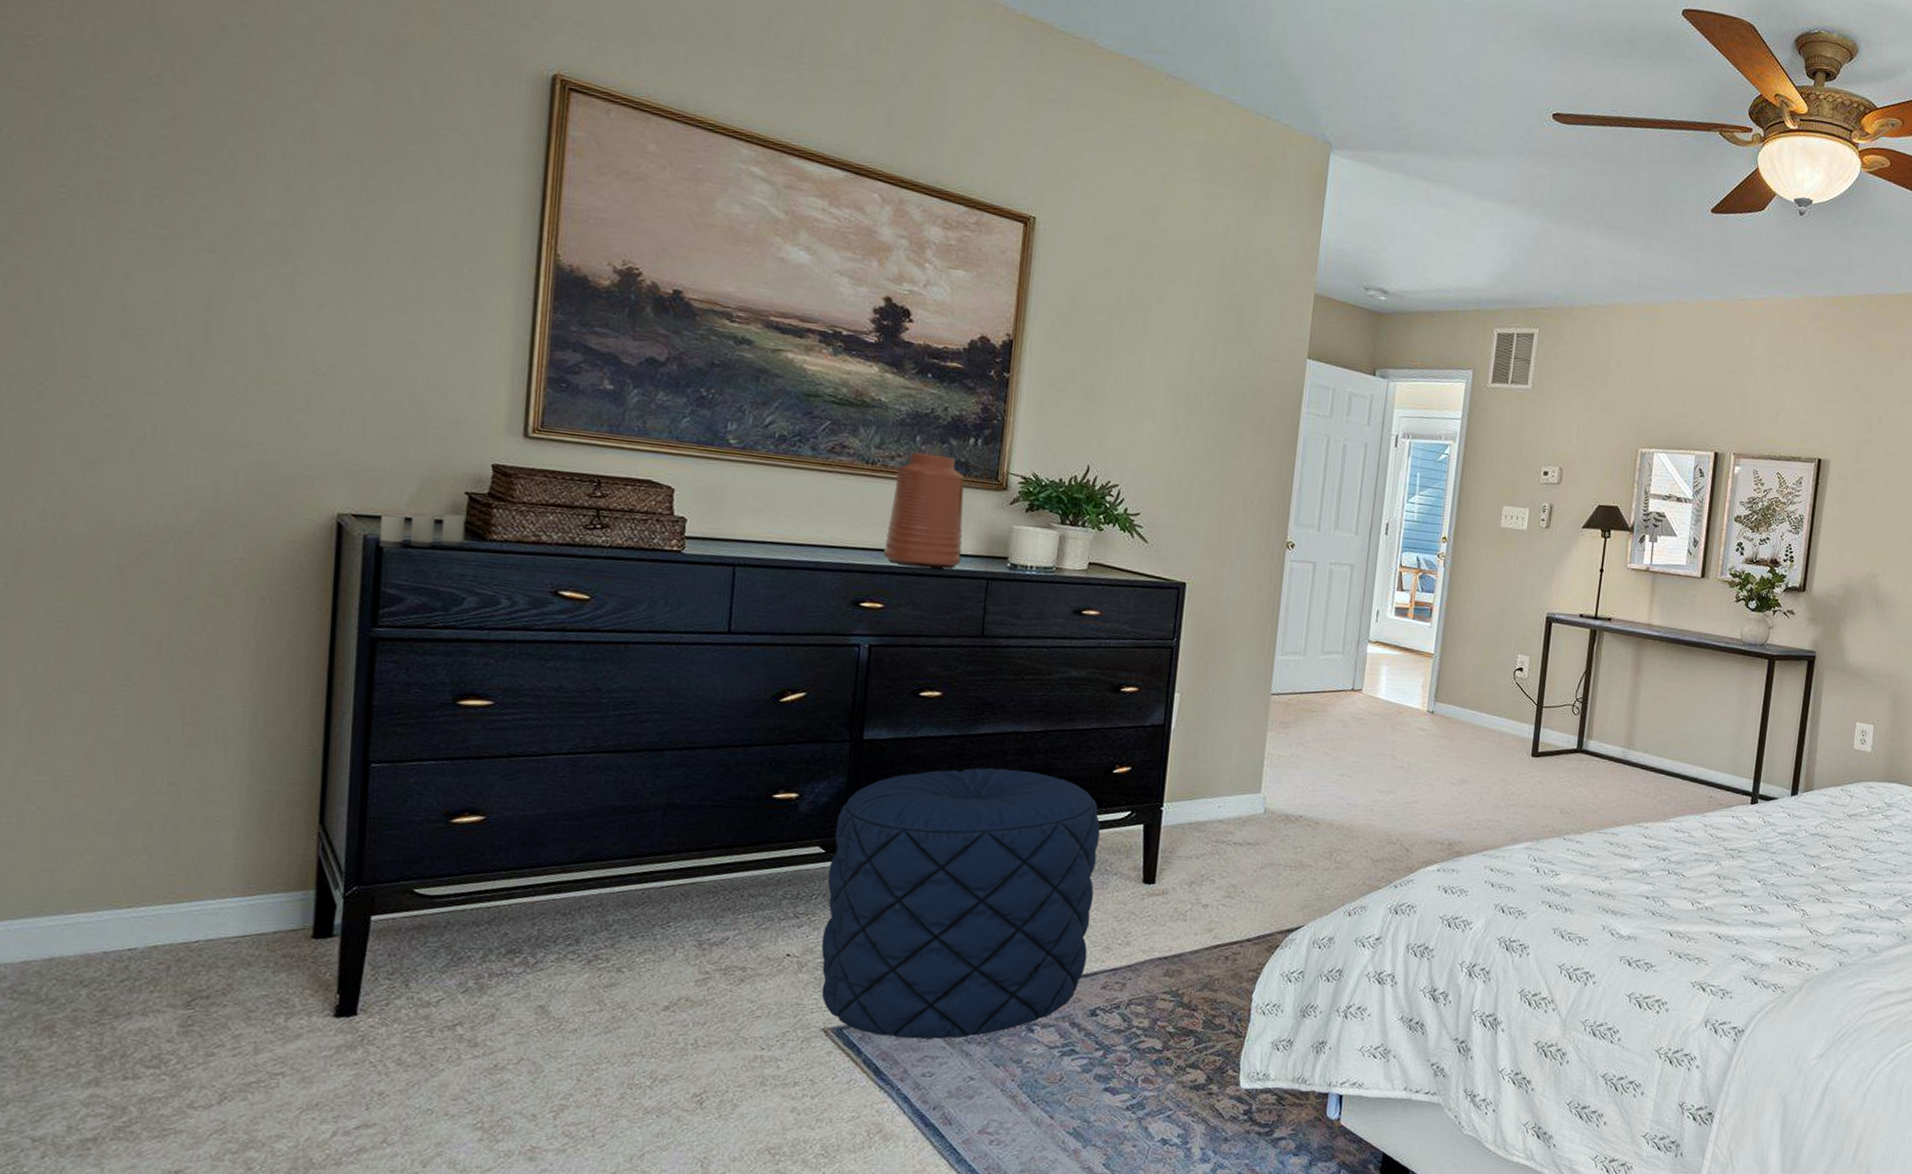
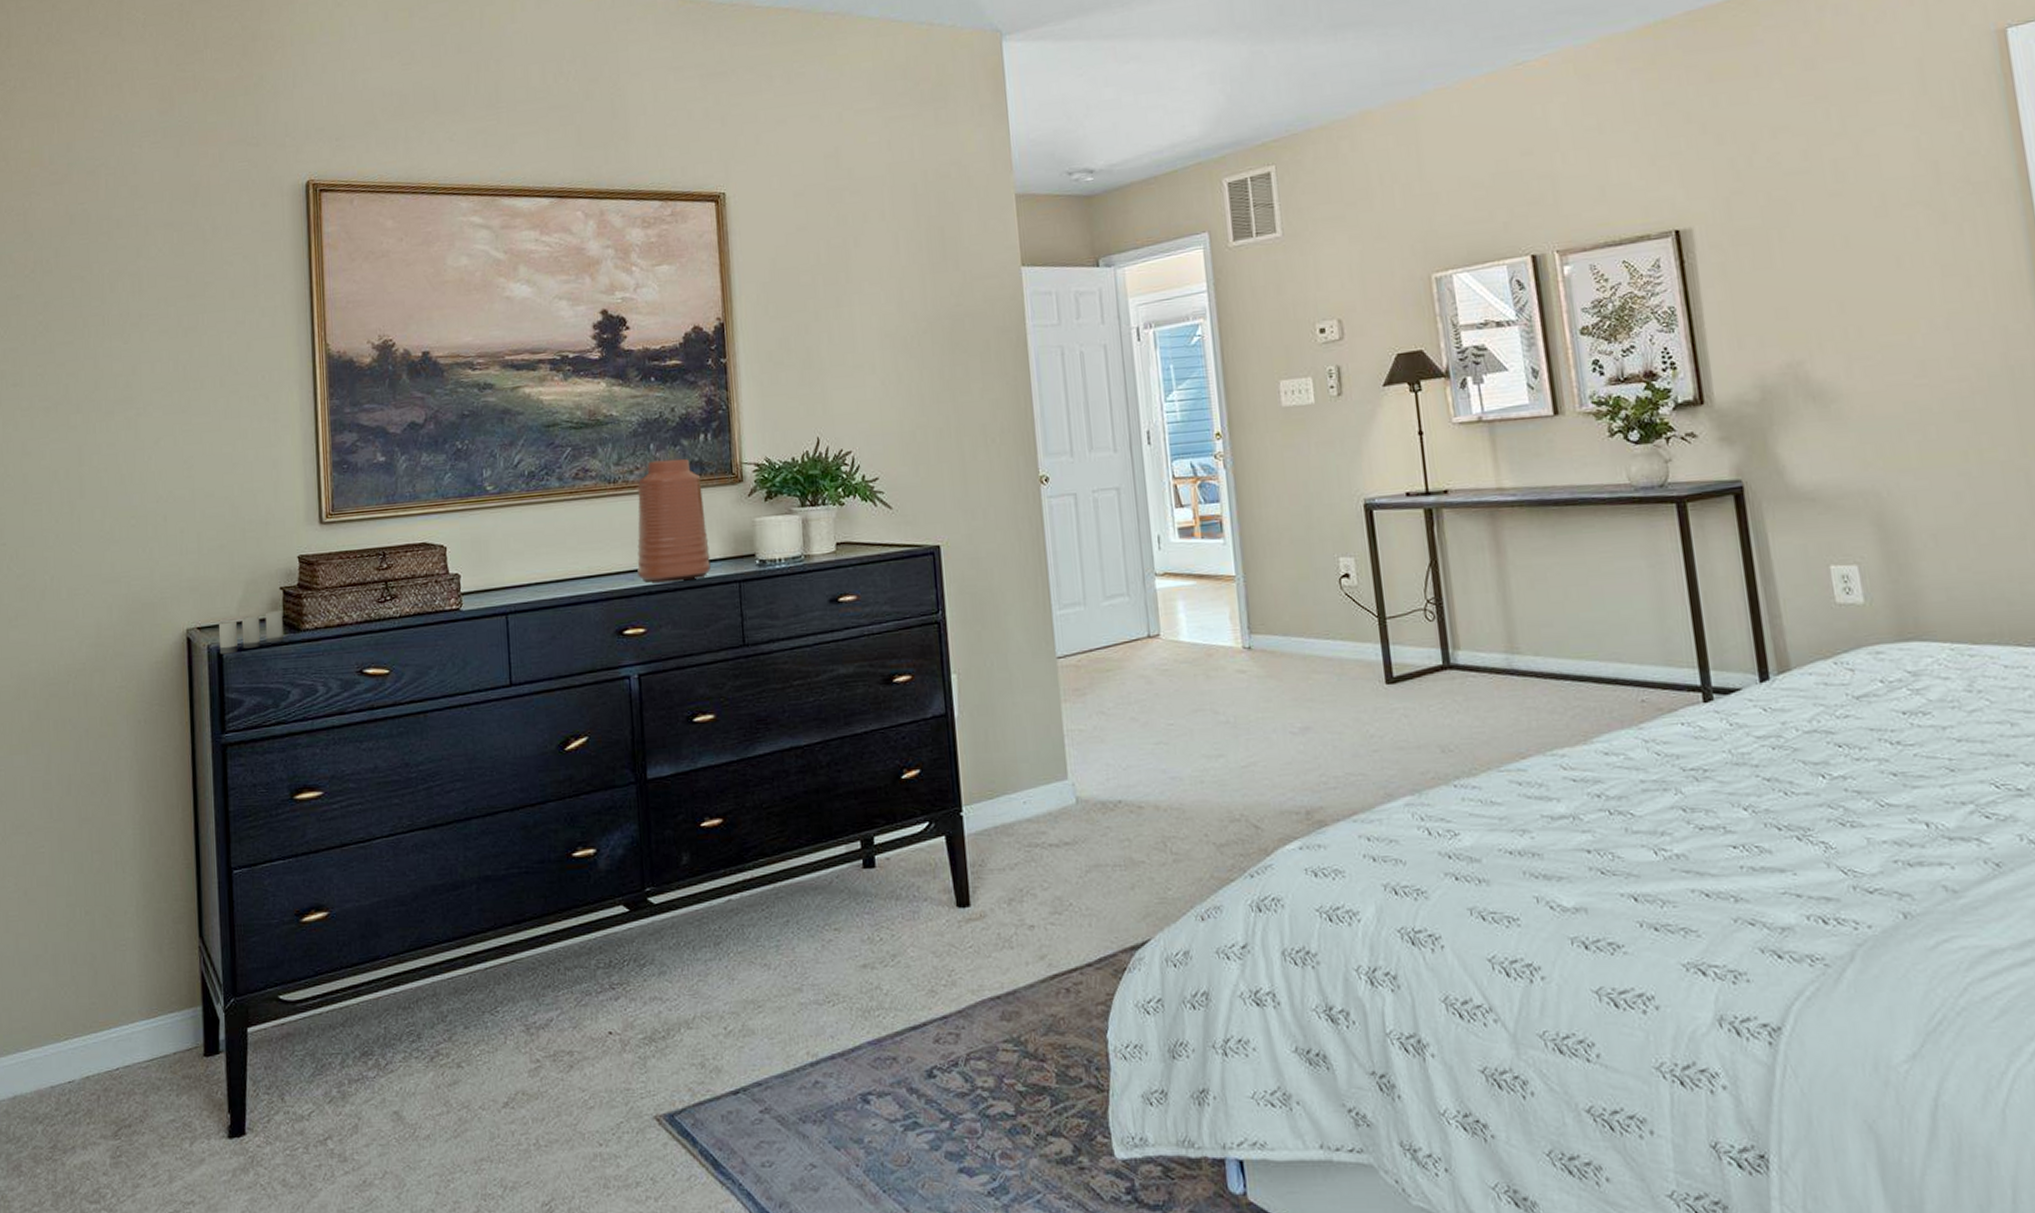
pouf: present [821,768,1101,1039] -> none [635,790,912,1122]

